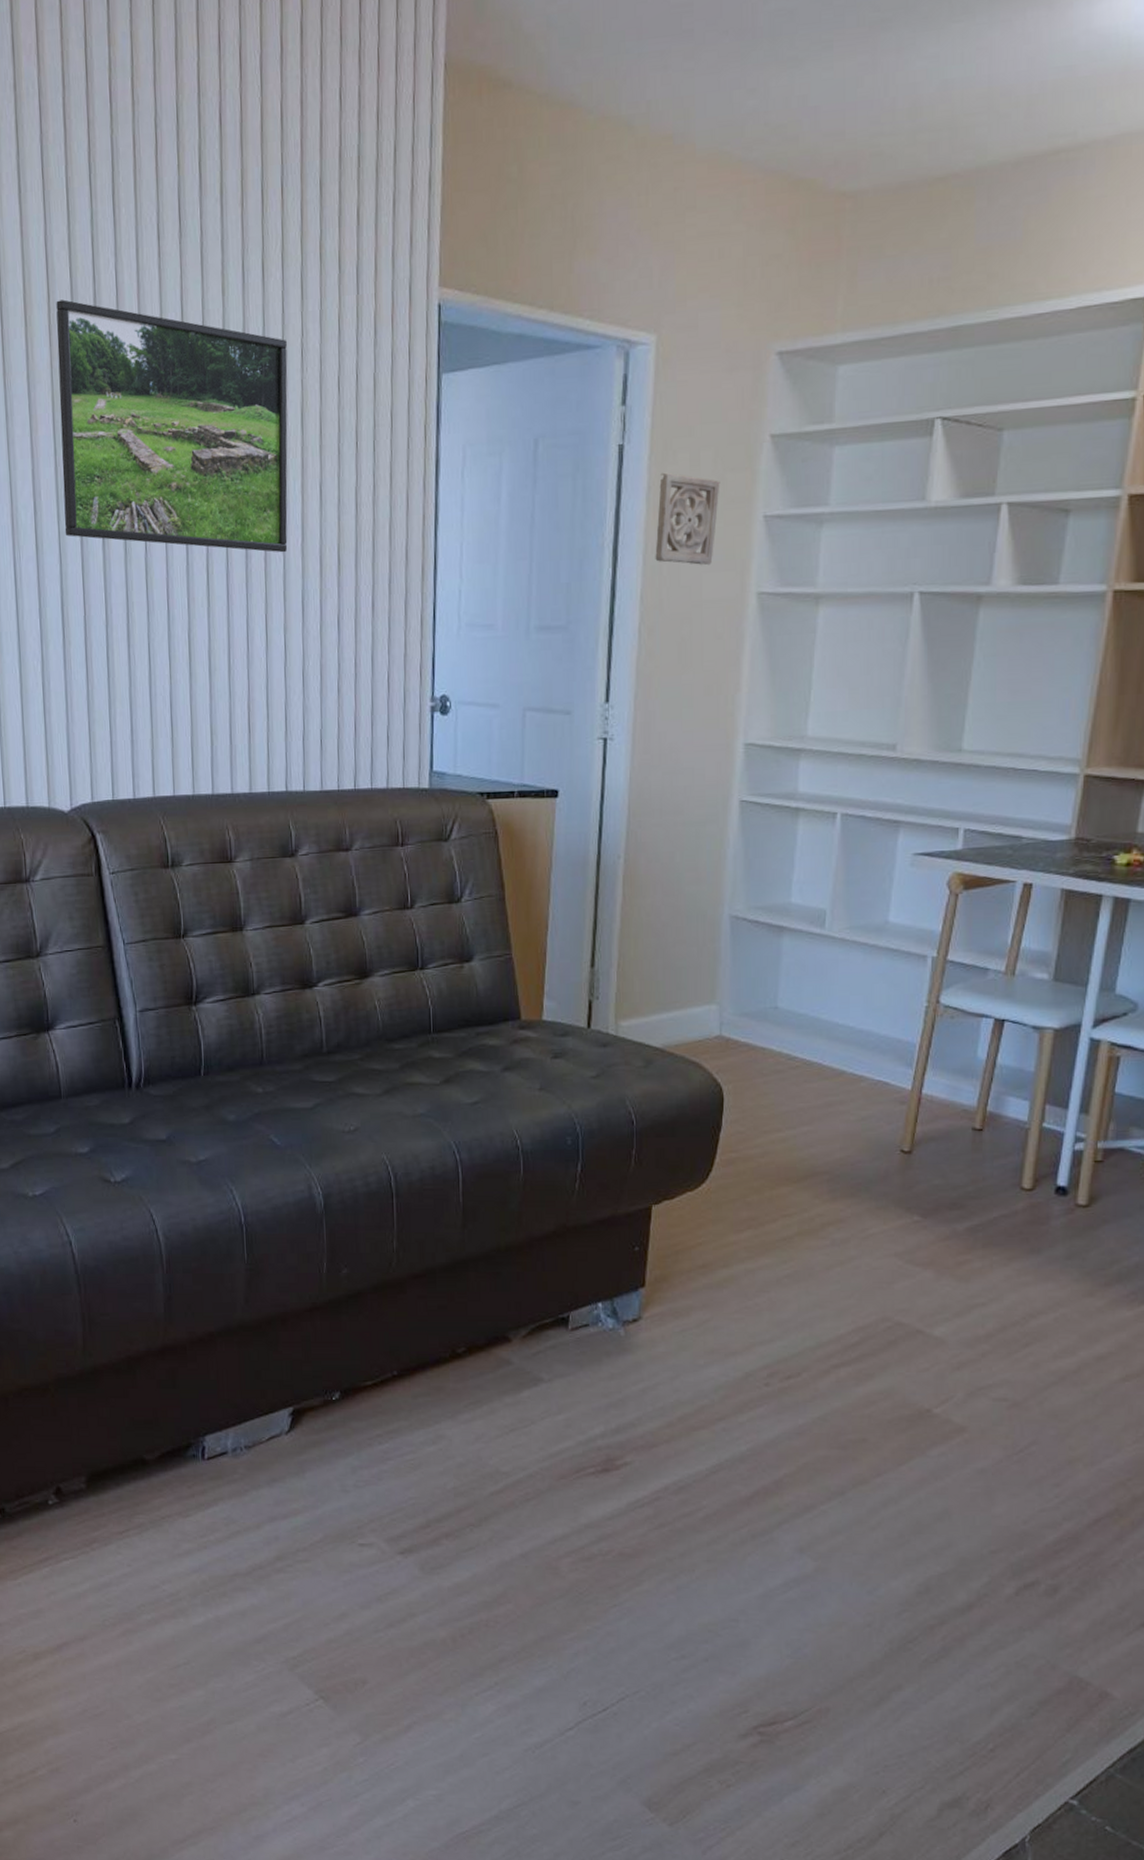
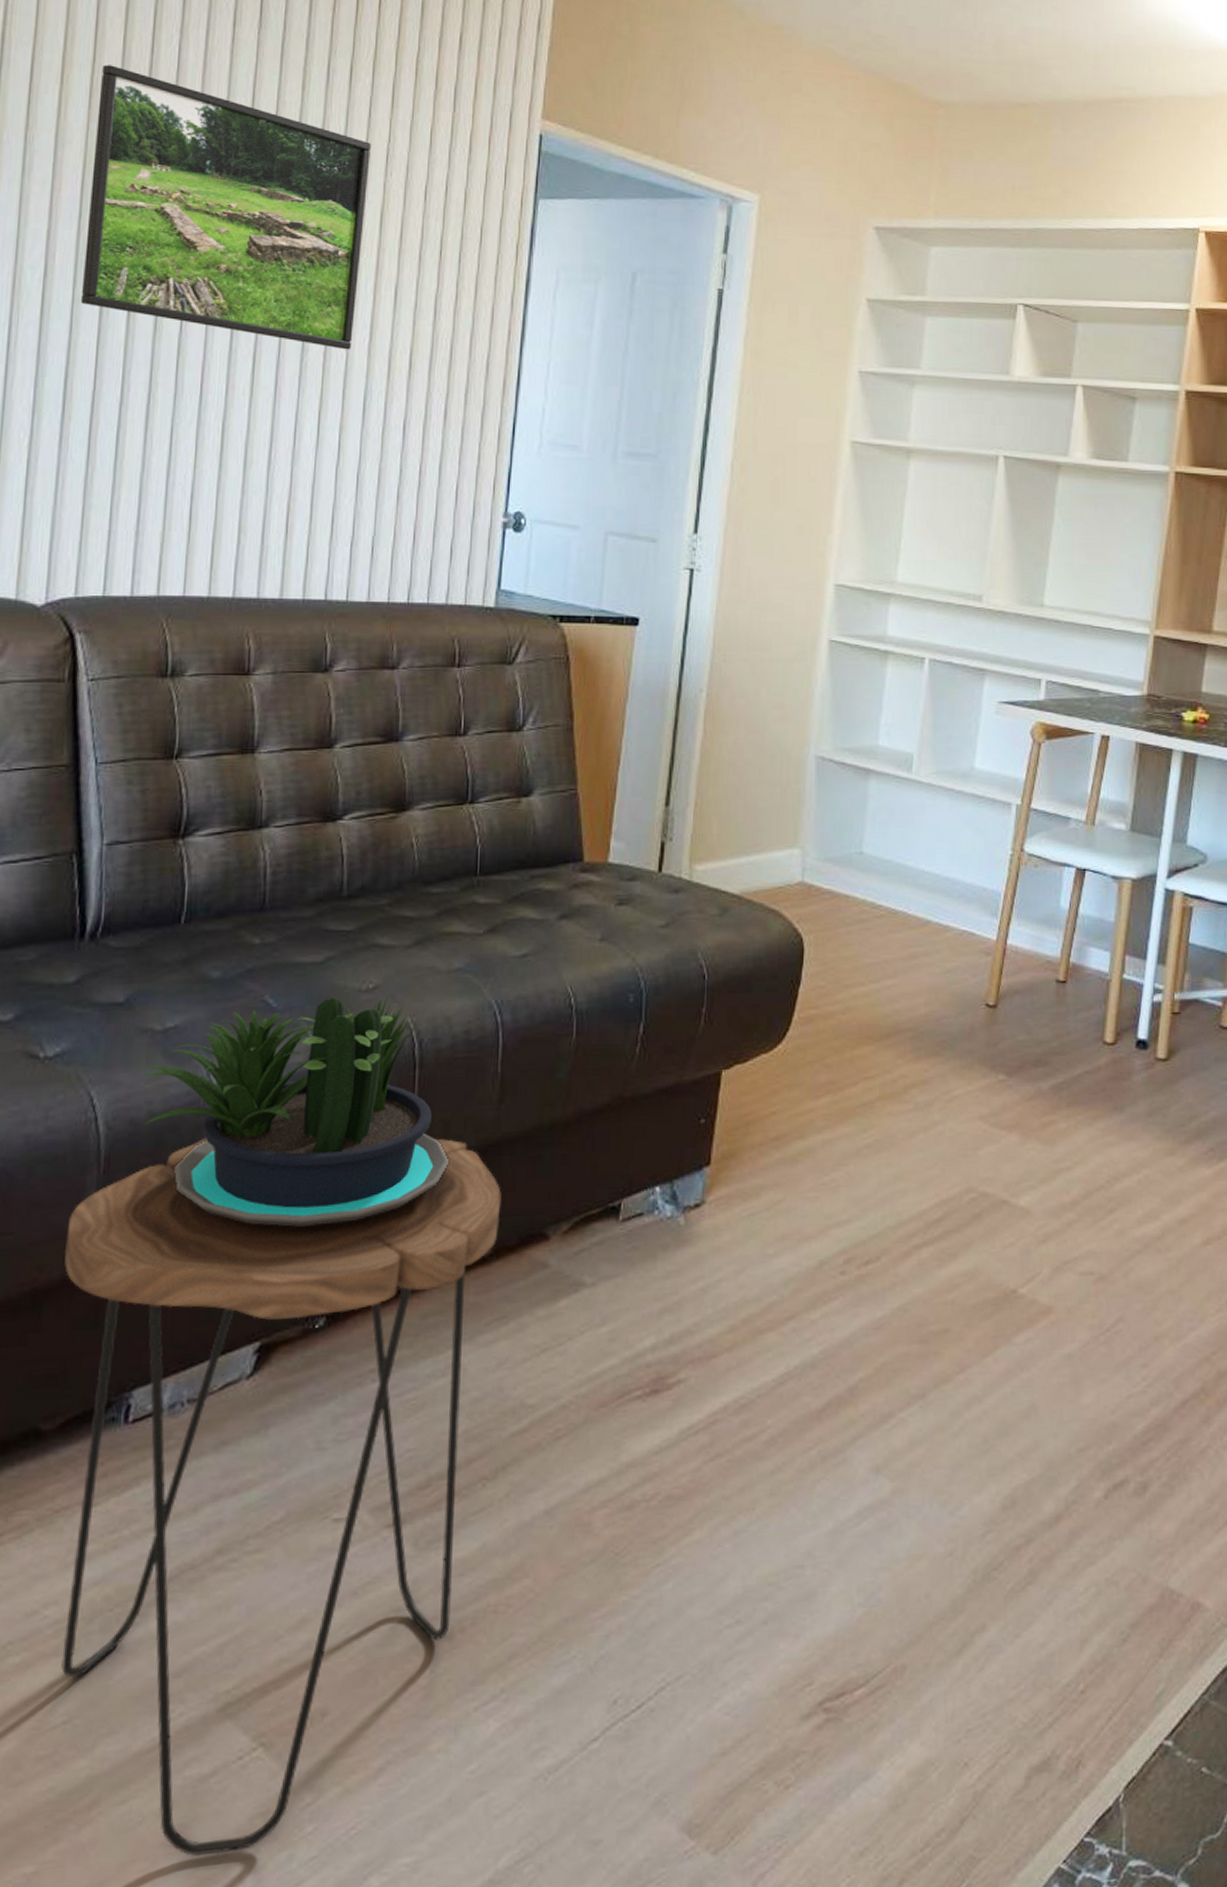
side table: none [146,1248,470,1767] -> present [61,1137,501,1857]
potted plant: none [185,1136,426,1321] -> present [142,996,450,1227]
wall ornament: present [655,472,720,566] -> none [751,320,818,411]

